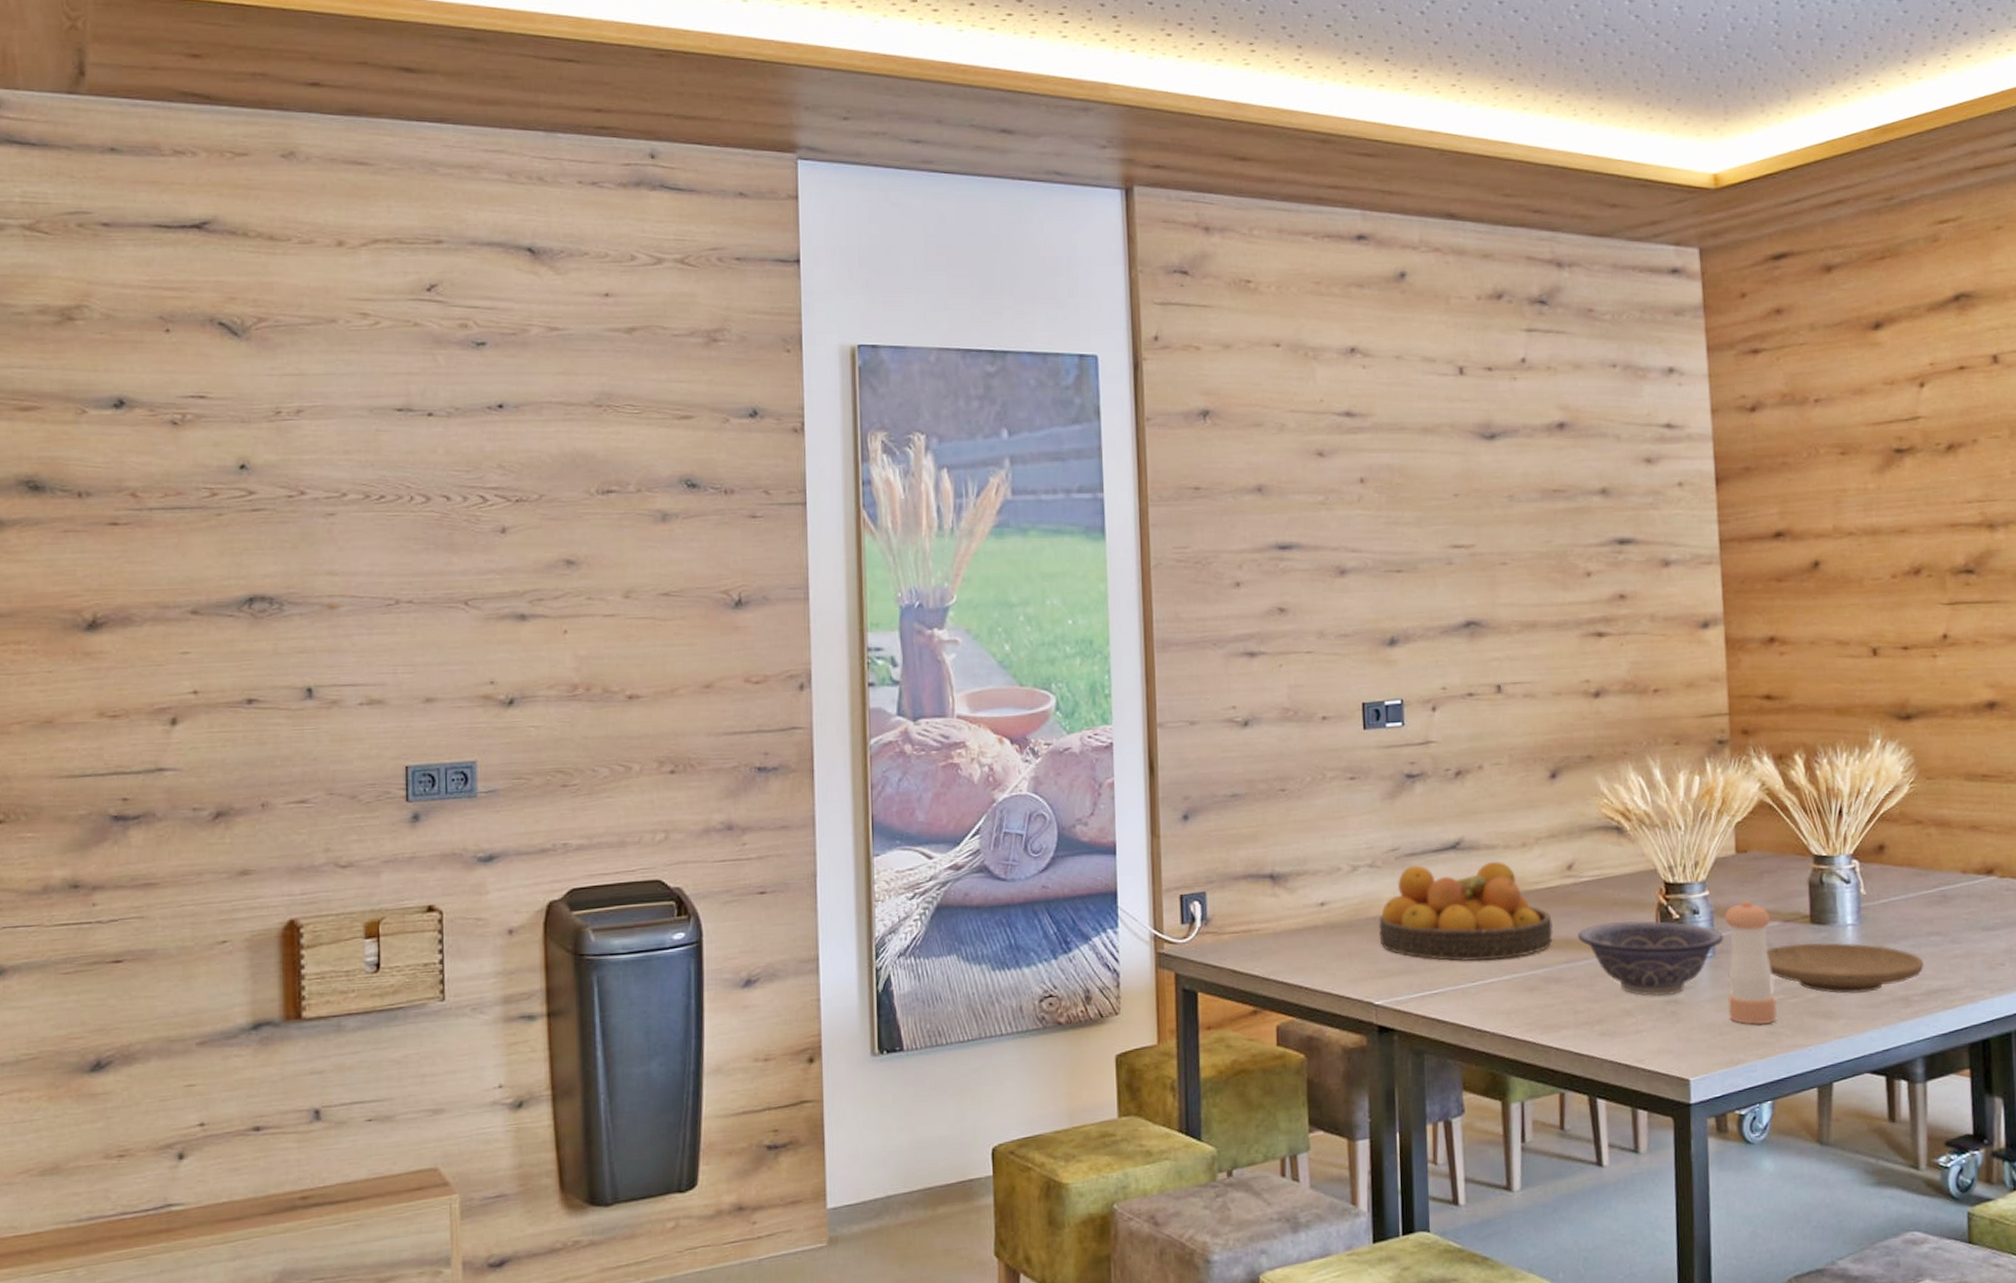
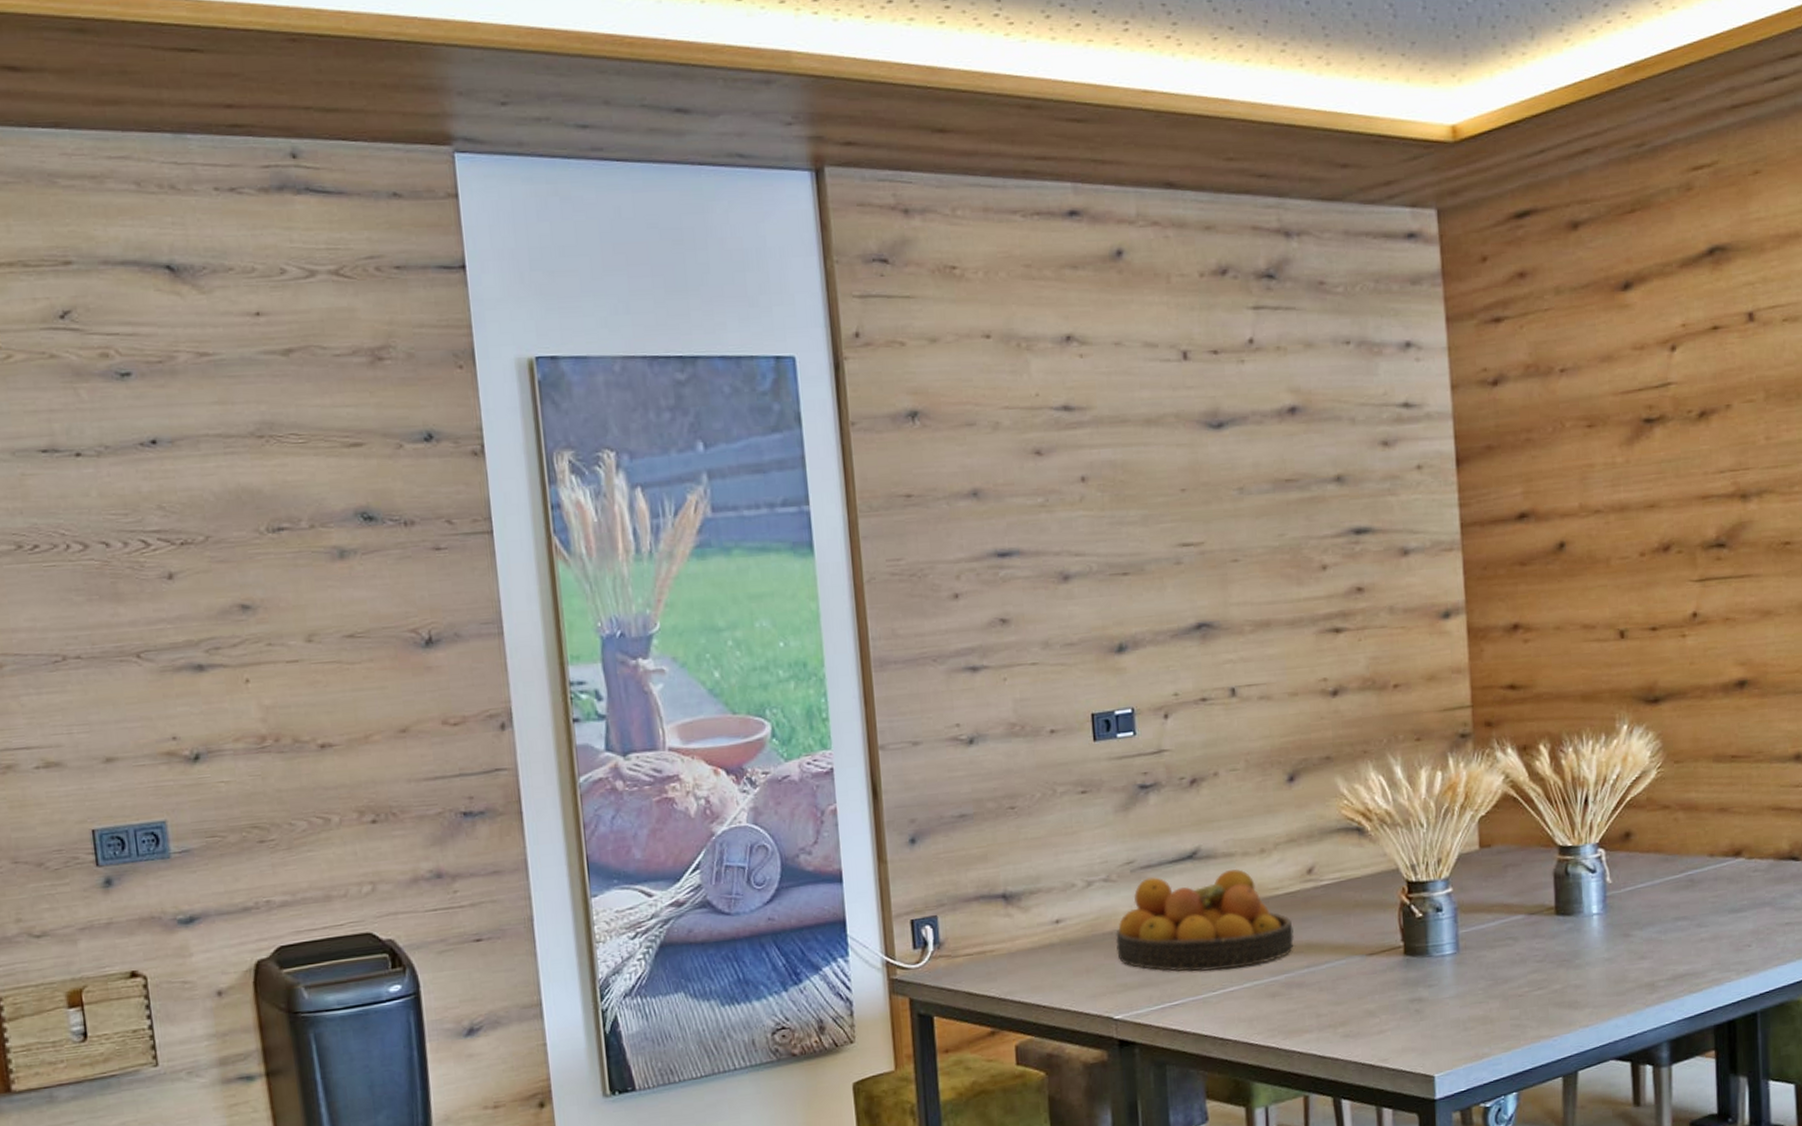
decorative bowl: present [1578,921,1724,997] -> none [1320,920,1468,996]
pepper shaker: present [1724,899,1777,1025] -> none [1468,894,1522,1019]
plate: present [1766,942,1924,994] -> none [1511,932,1670,983]

